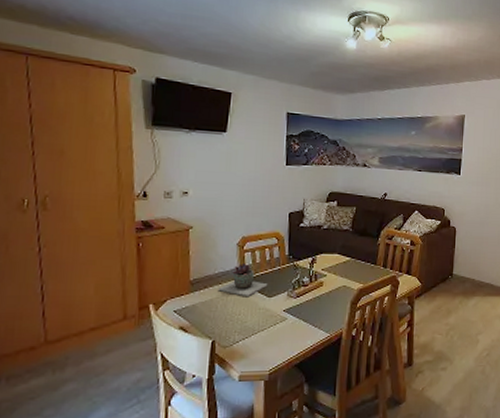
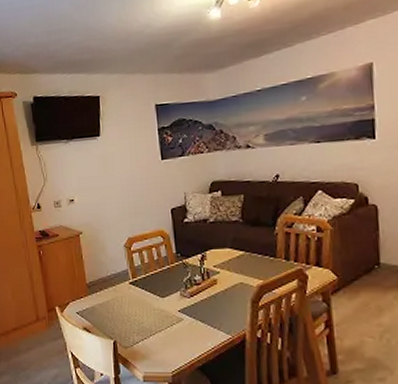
succulent plant: present [218,263,268,297] -> none [112,264,159,298]

